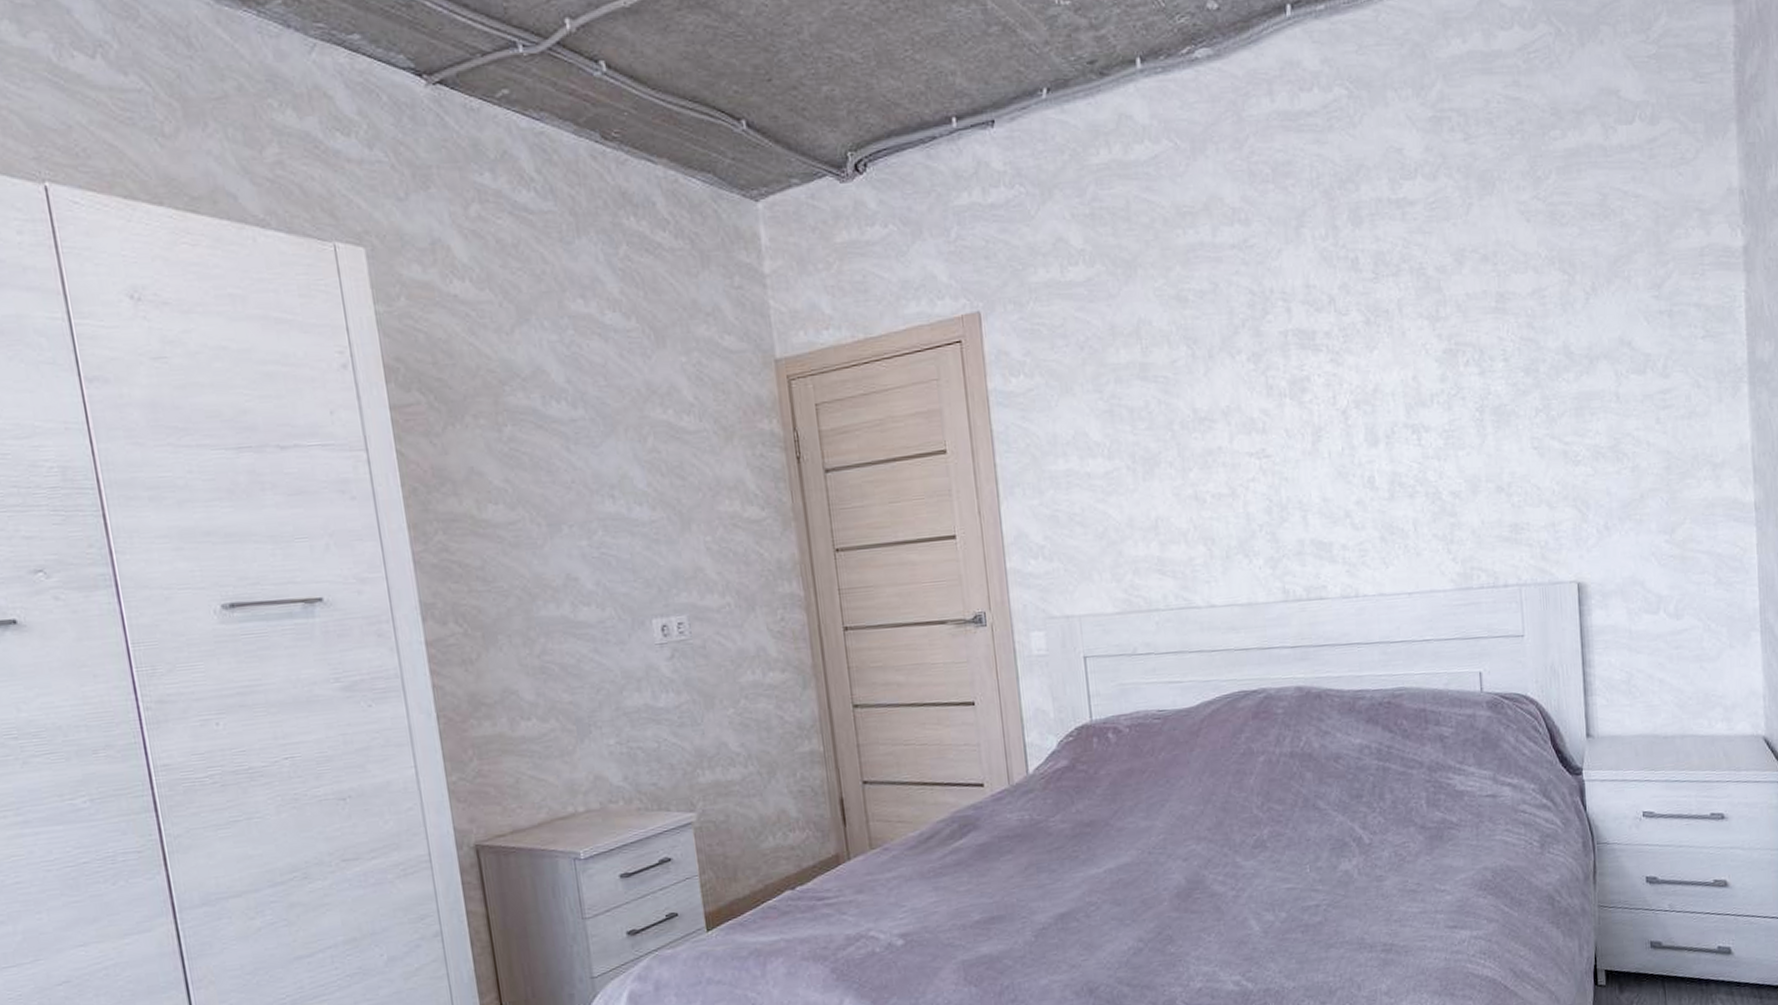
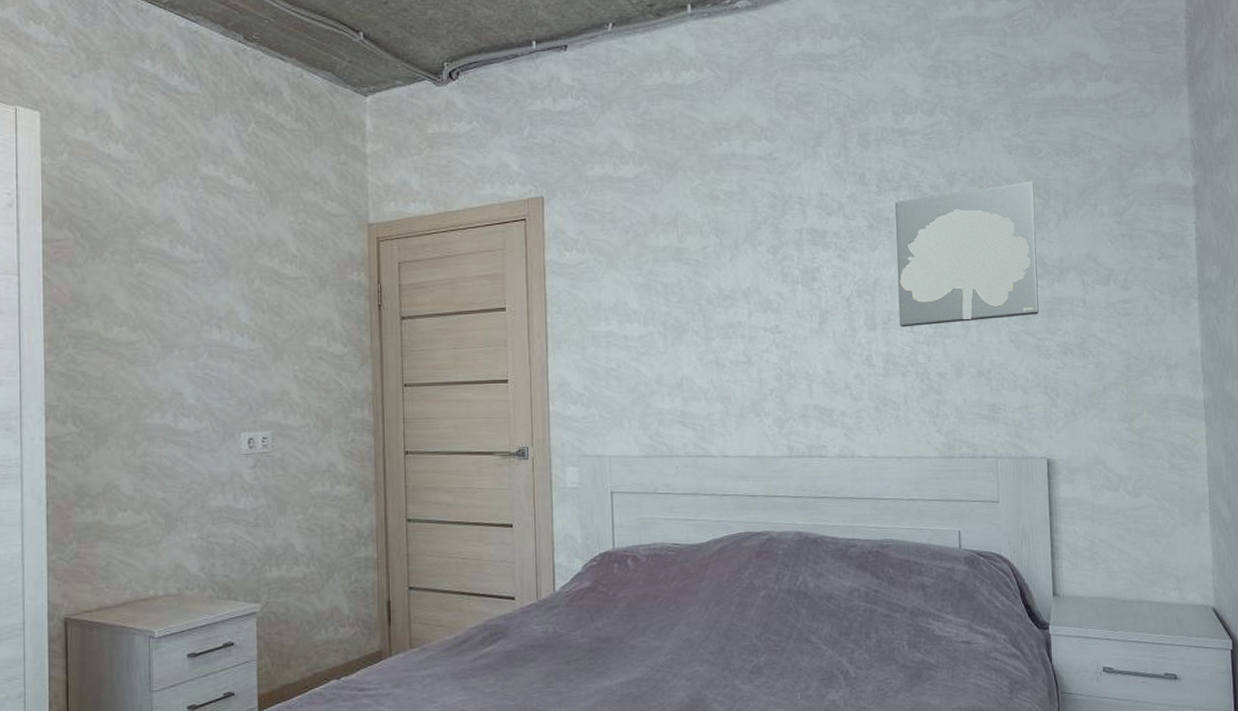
wall art: none [1394,252,1565,441] -> present [894,180,1039,327]

